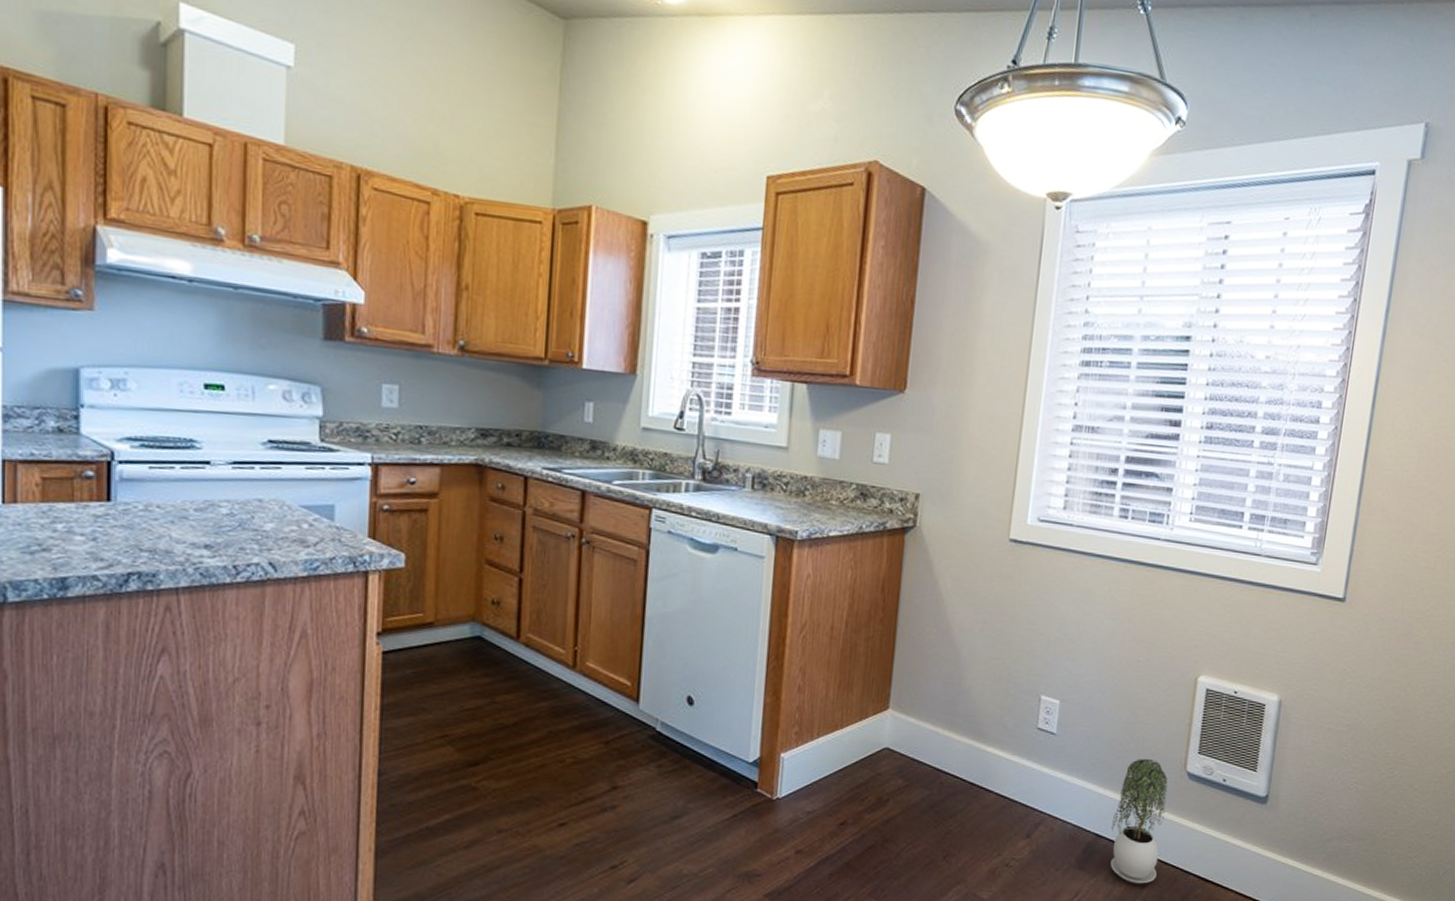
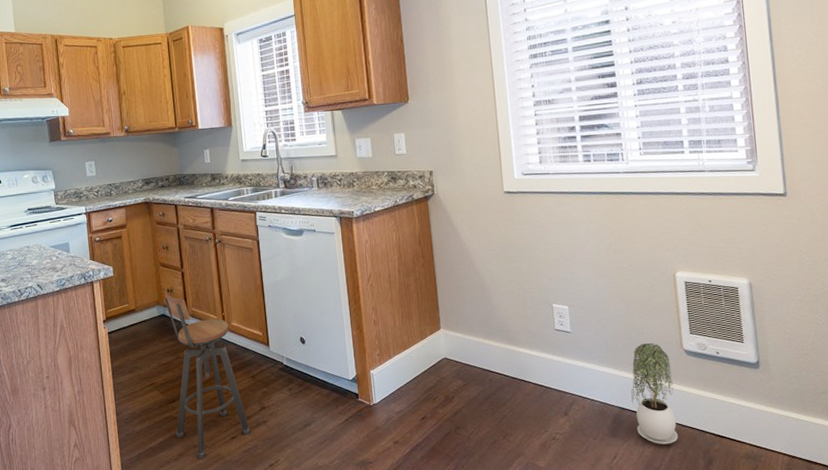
bar stool: none [471,602,591,850] -> present [164,291,251,459]

